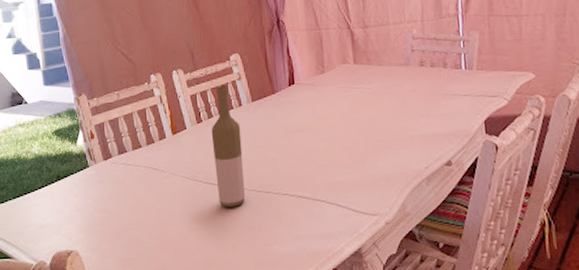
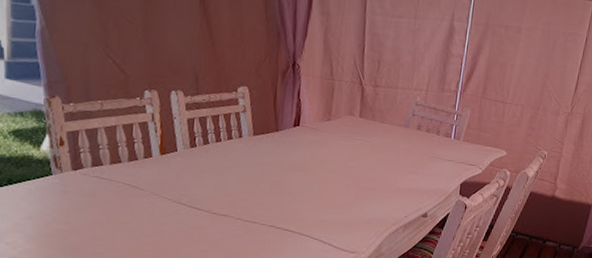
bottle: present [211,85,246,207] -> none [201,114,237,233]

